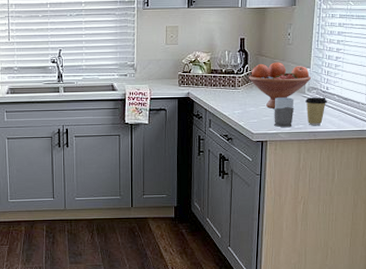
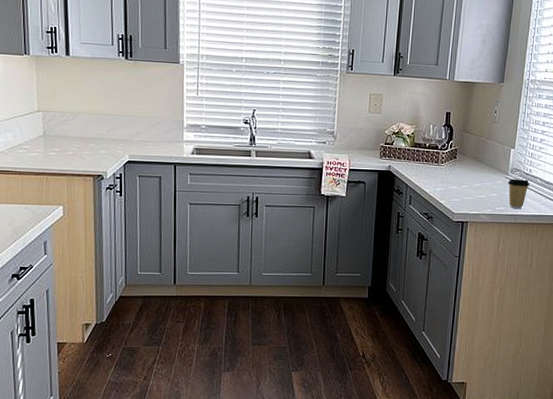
fruit bowl: present [248,62,311,109] -> none [452,140,515,188]
mug: present [274,97,295,128] -> none [475,177,497,209]

